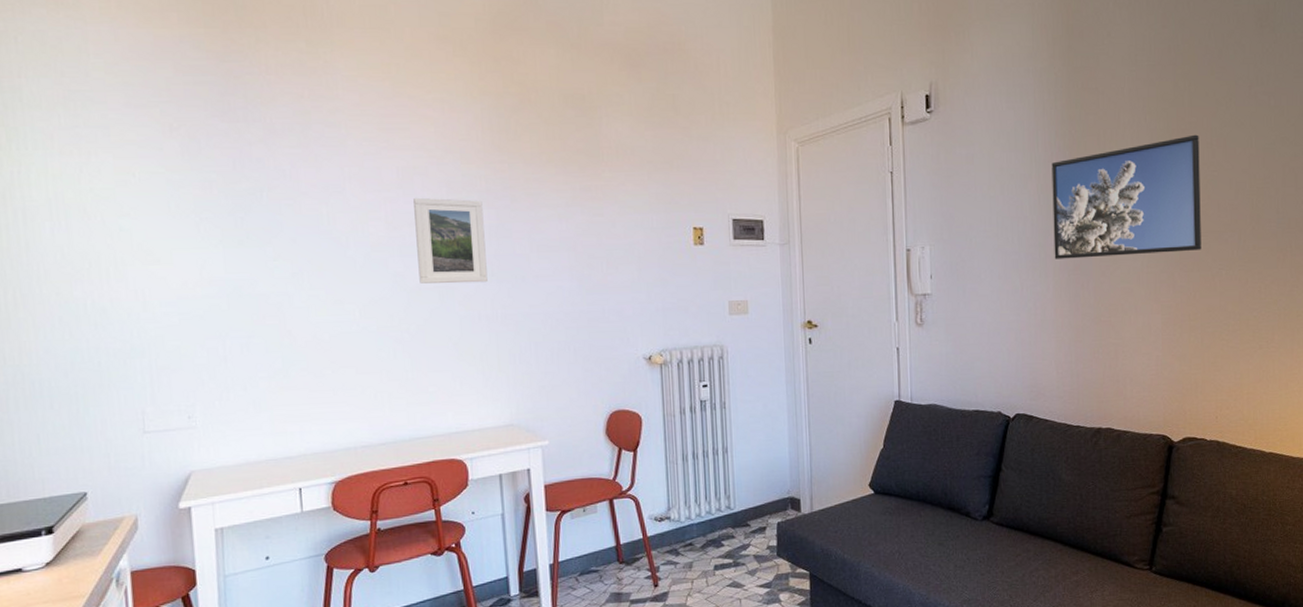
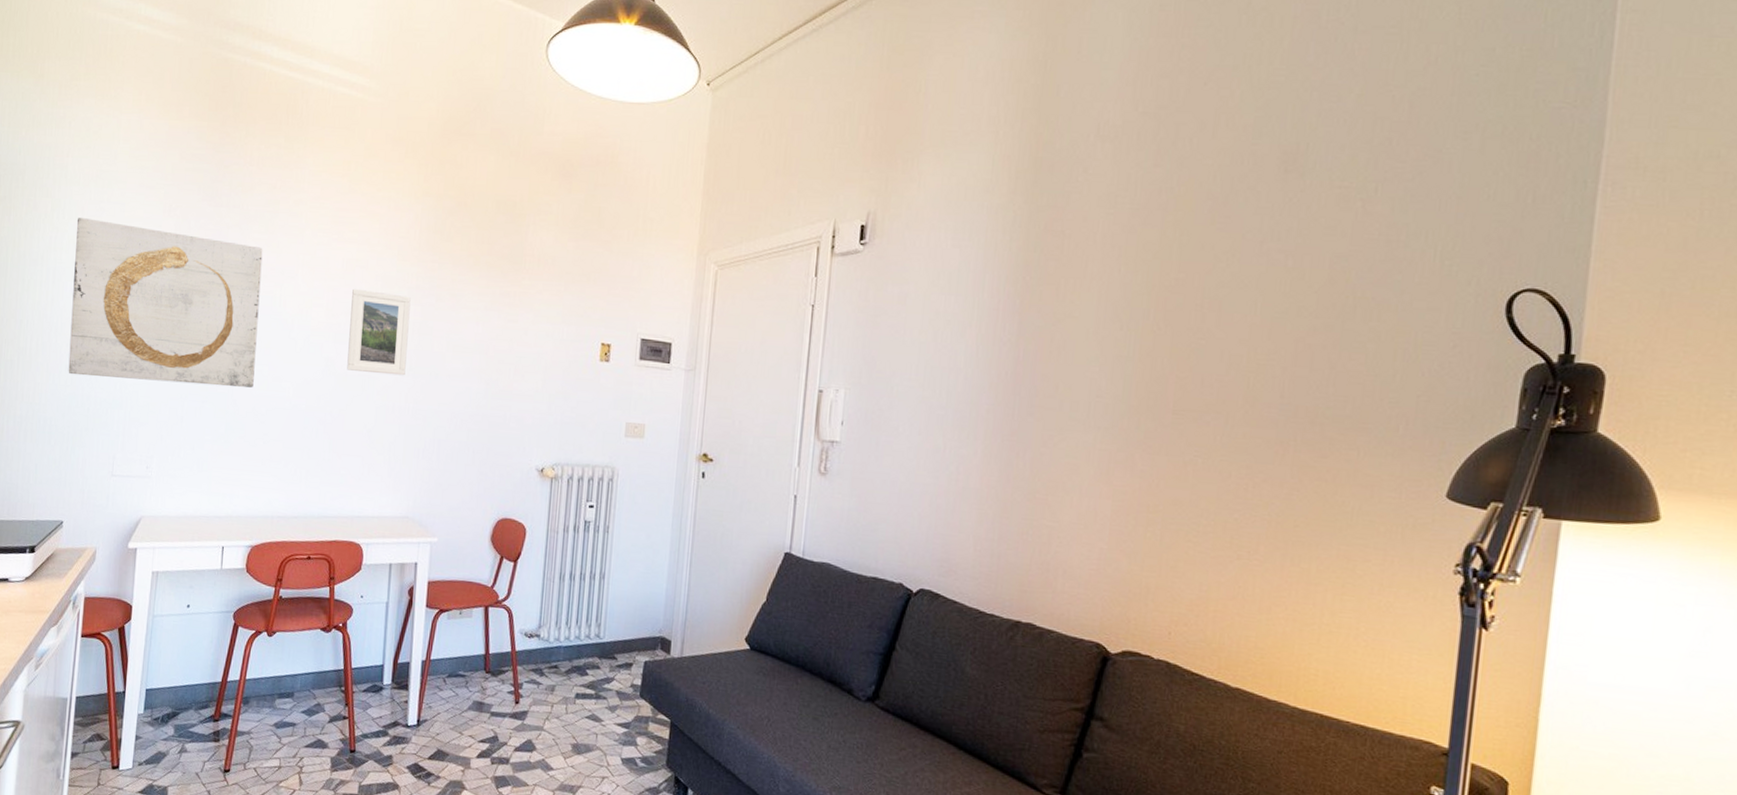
wall art: none [46,147,310,327] -> present [68,218,263,388]
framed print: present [1051,134,1201,259] -> none [987,293,1187,431]

